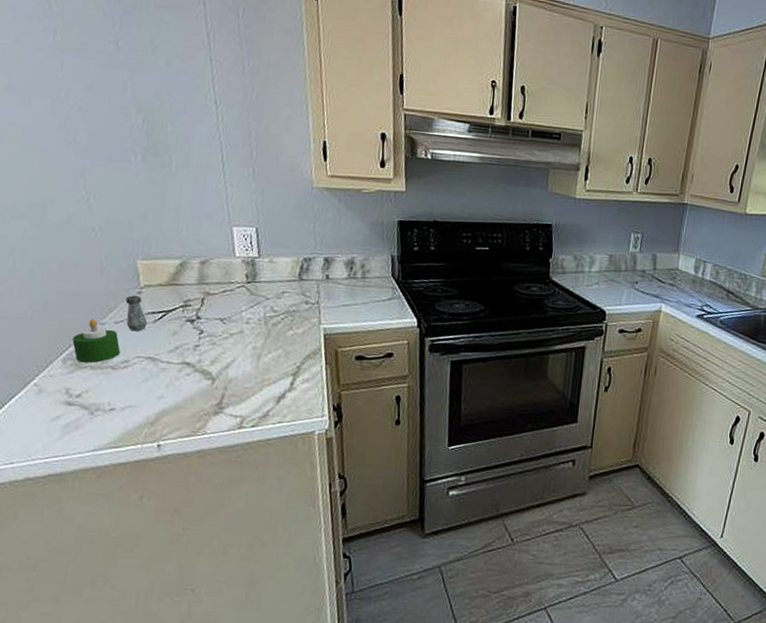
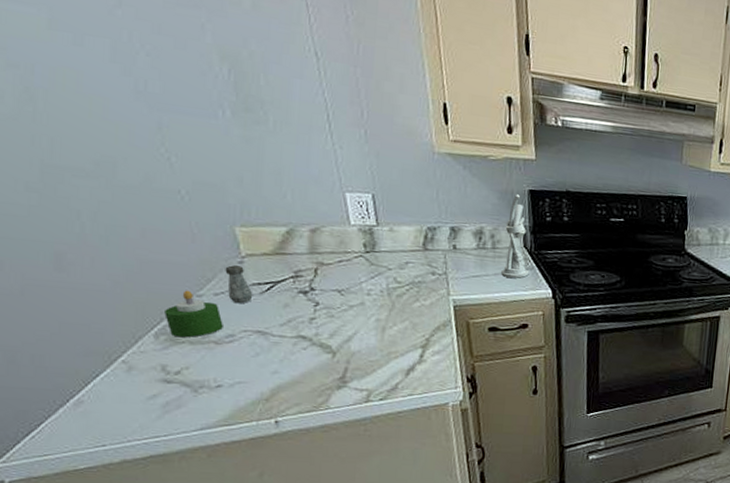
utensil holder: none [369,225,396,307] -> present [501,194,530,278]

